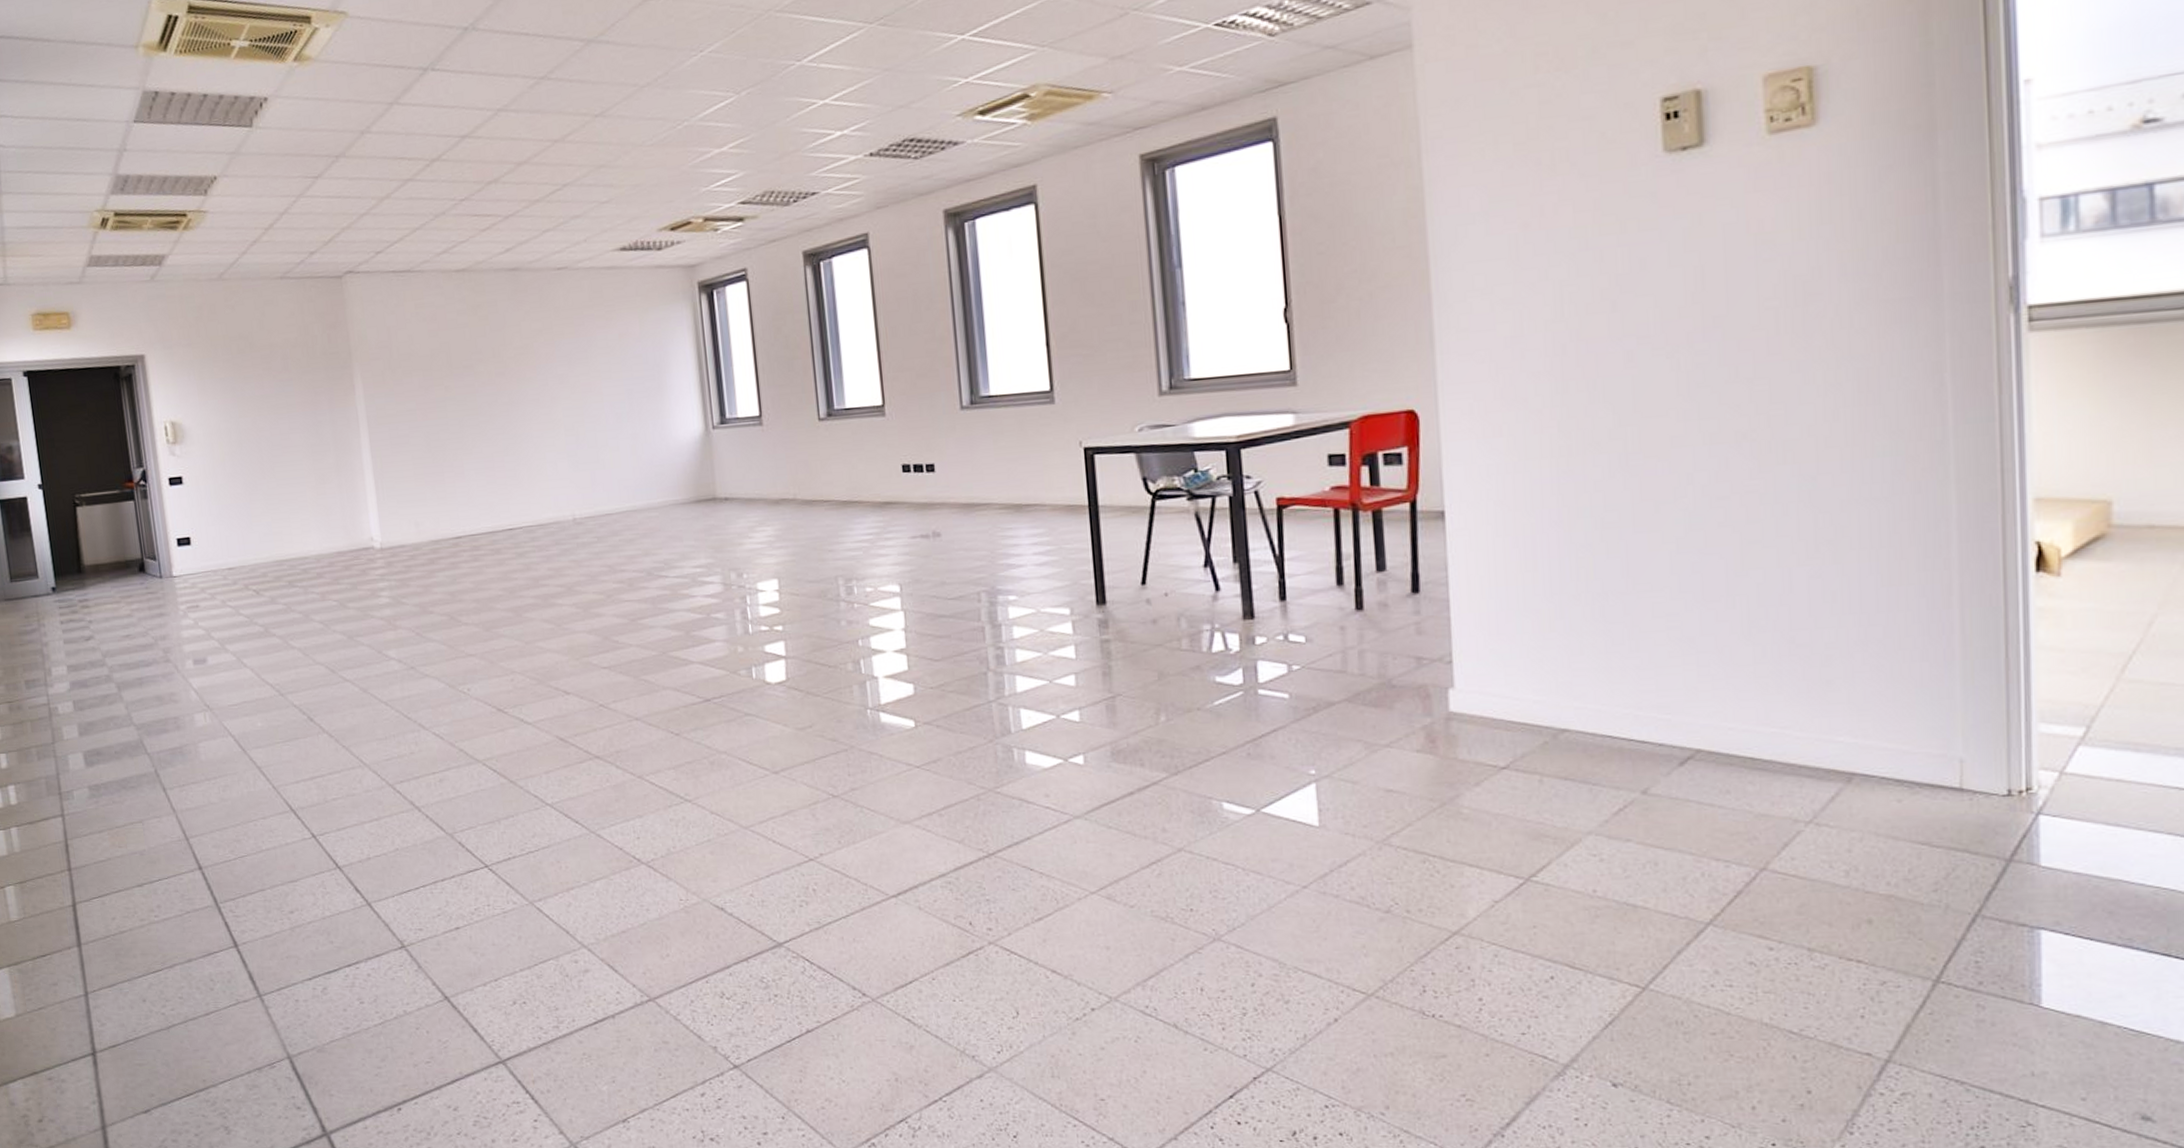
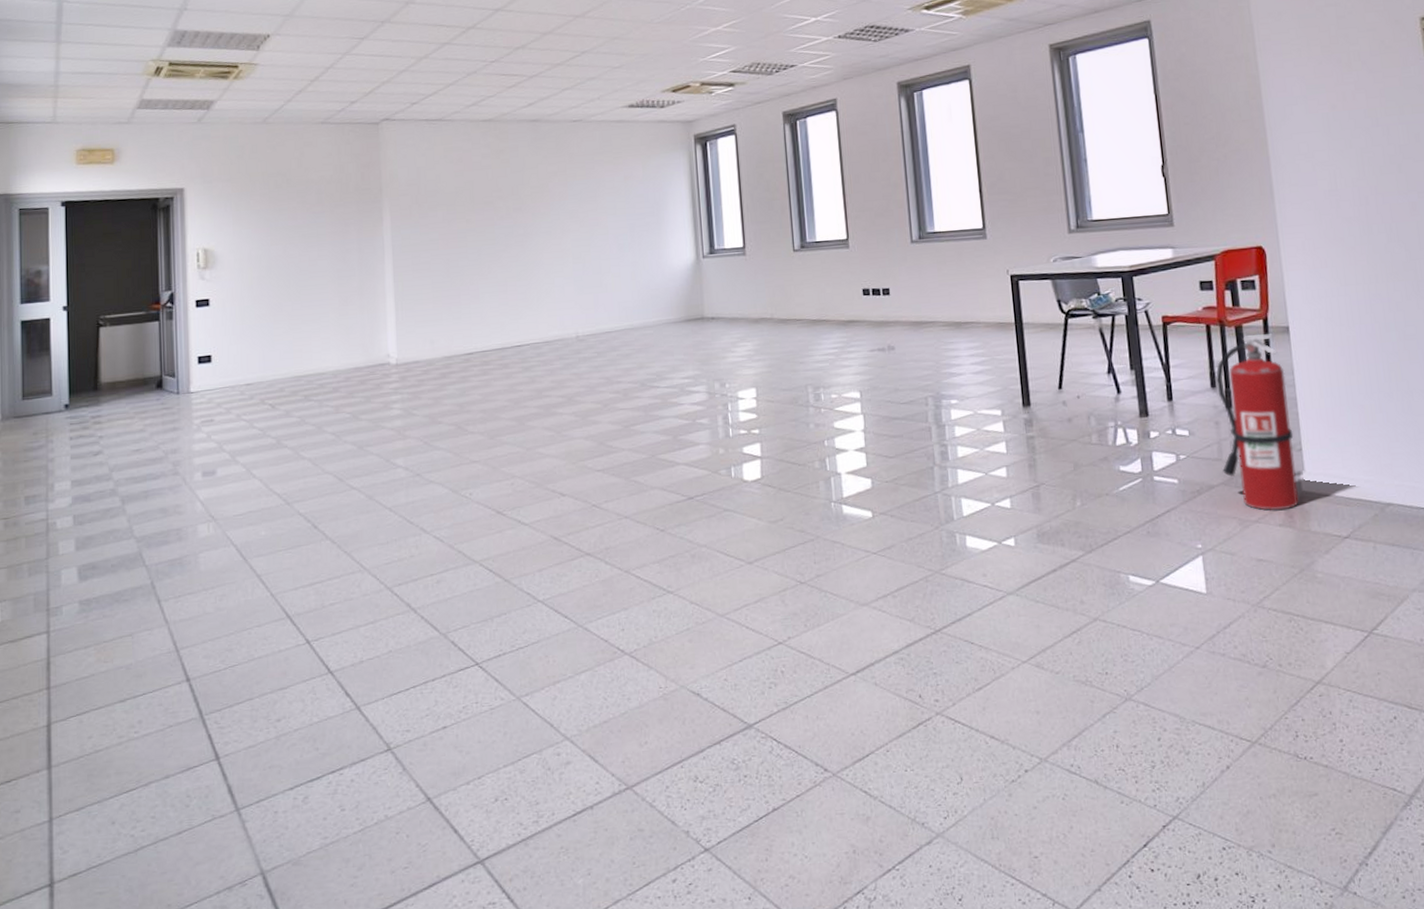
fire extinguisher: none [1343,520,1444,735] -> present [1215,333,1299,512]

